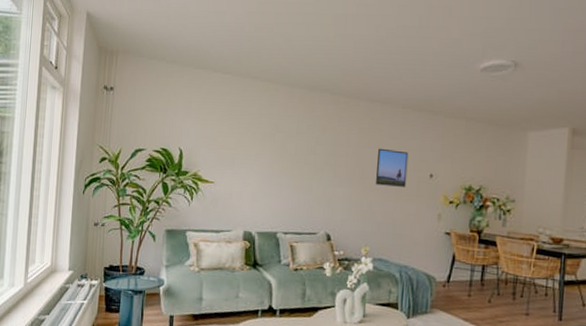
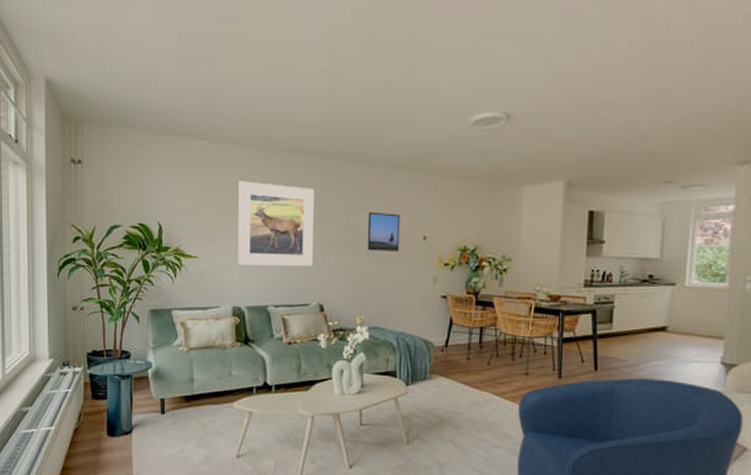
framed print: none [251,113,327,197] -> present [238,181,314,267]

